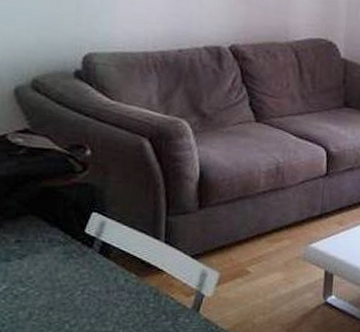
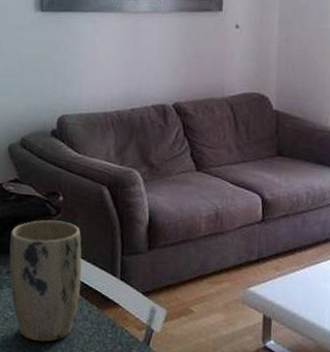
plant pot: none [18,178,117,318] -> present [9,220,82,342]

